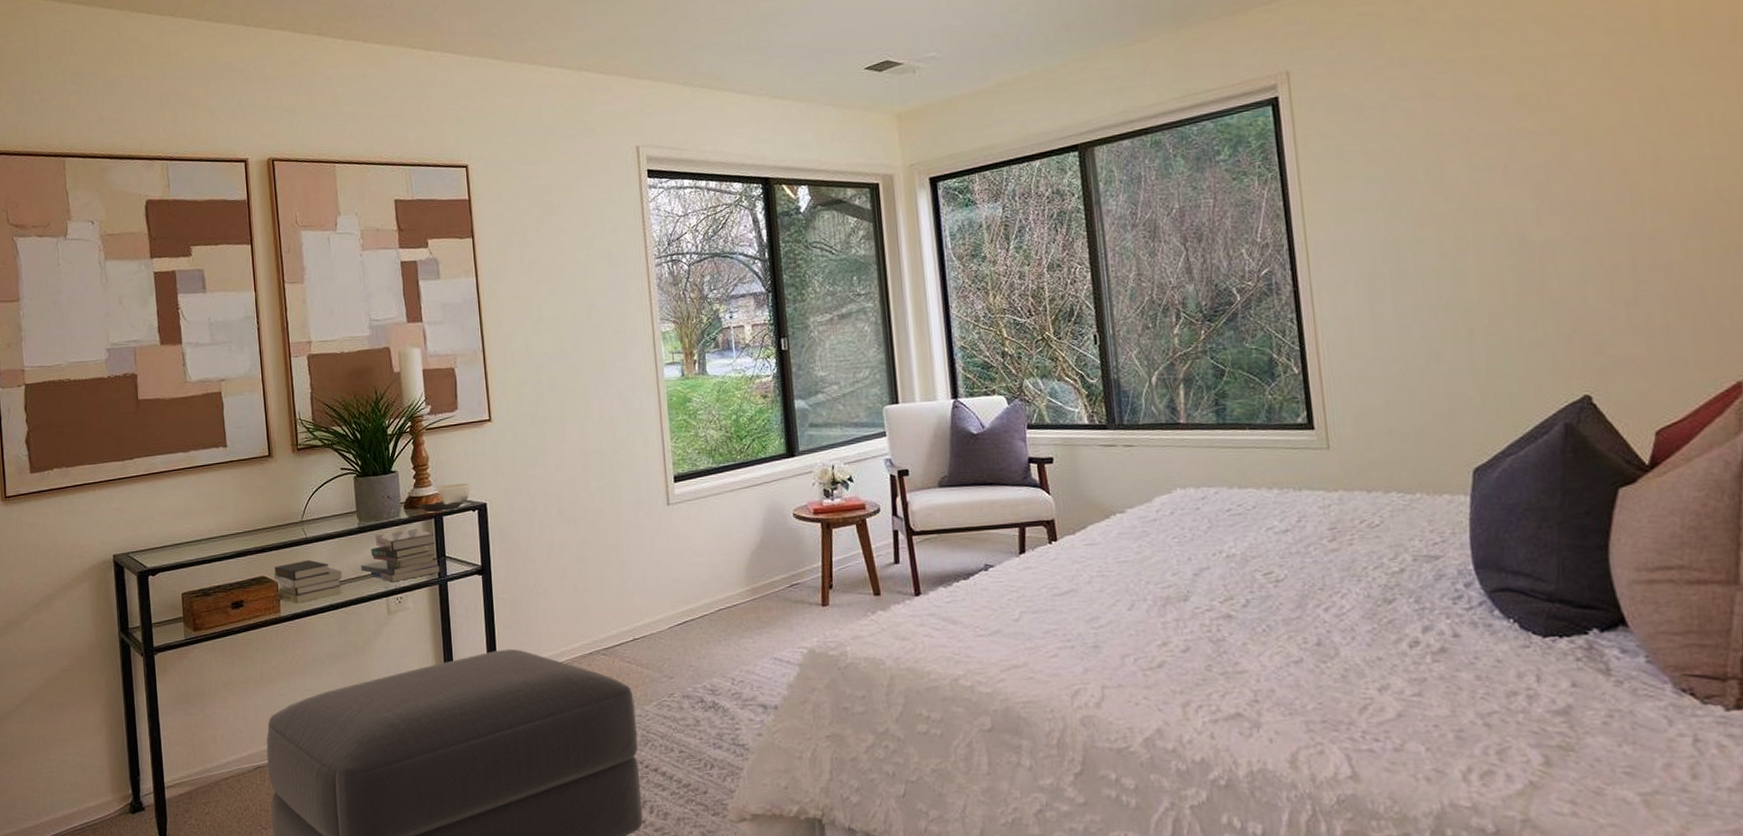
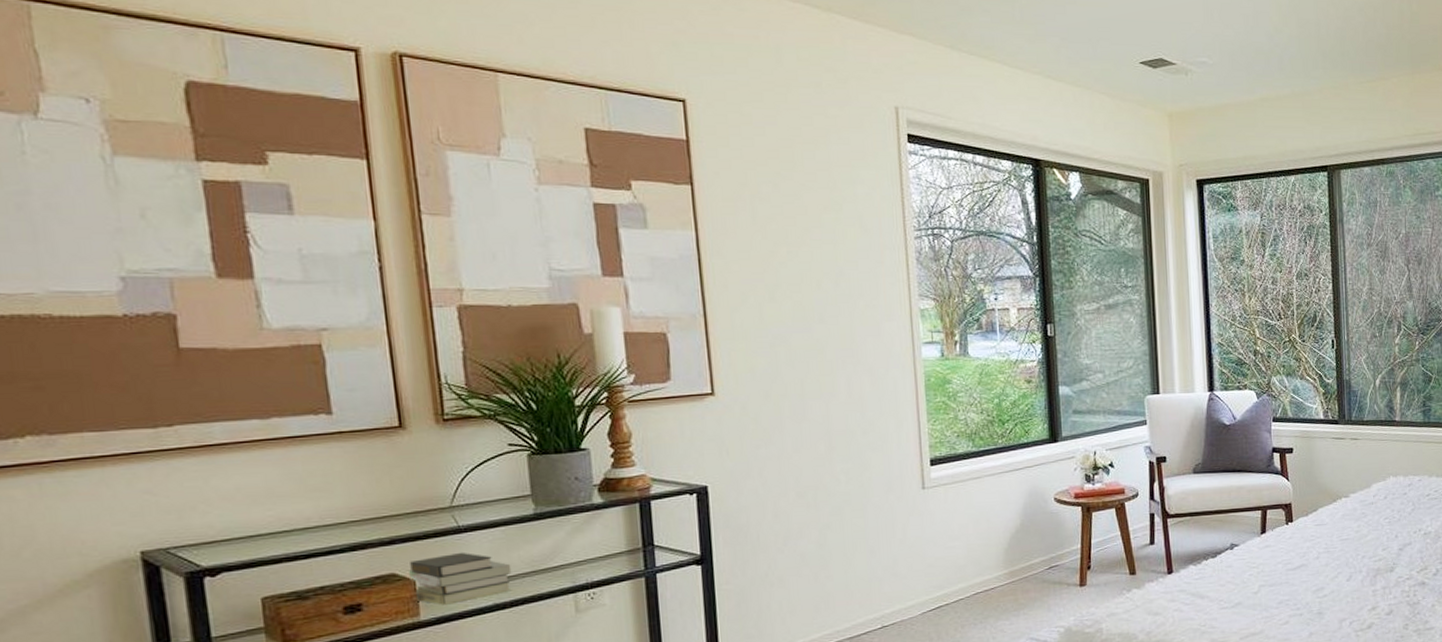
books: present [360,529,440,583] -> none [537,515,646,576]
bowl: present [409,483,472,512] -> none [605,463,688,496]

